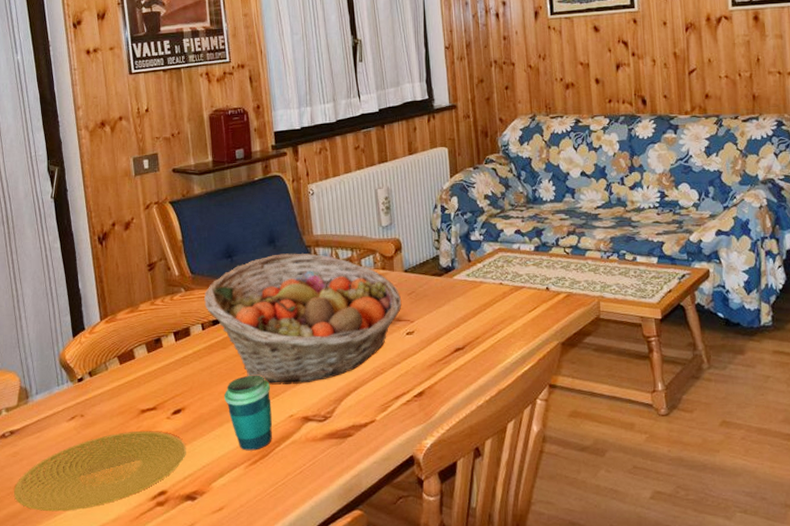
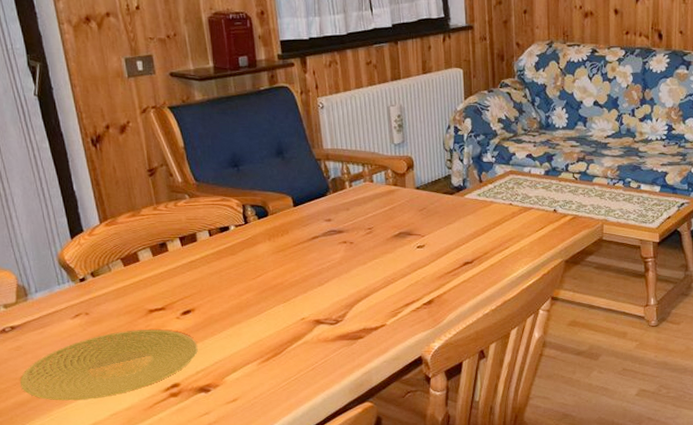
fruit basket: present [204,253,402,385] -> none [210,165,413,290]
cup: present [224,375,272,451] -> none [235,280,284,349]

